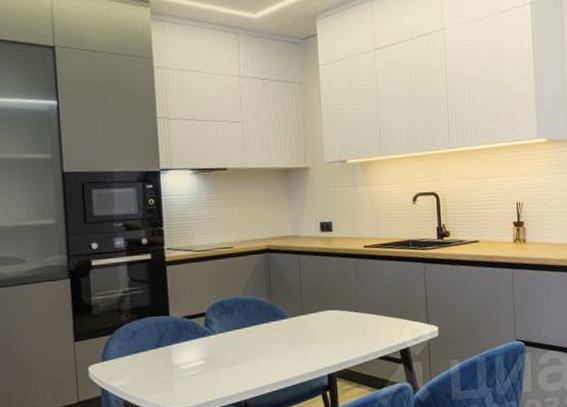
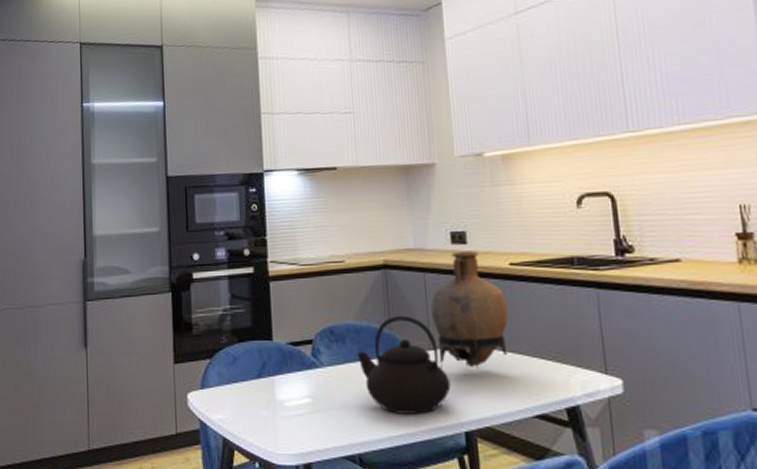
teapot: none [243,289,318,366] -> present [357,315,451,414]
vase: none [304,236,362,329] -> present [431,250,509,369]

